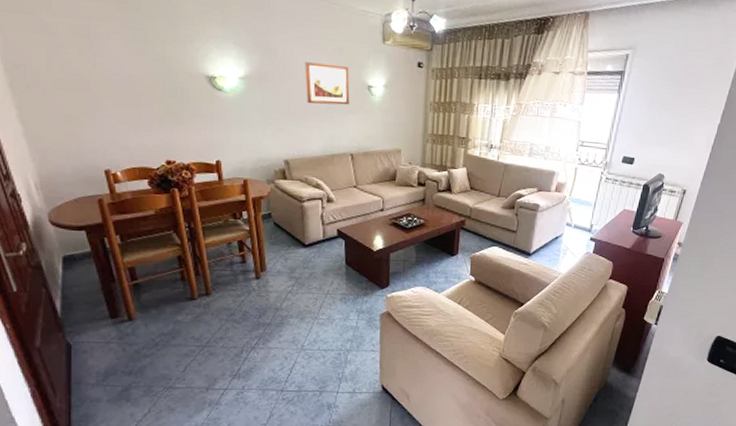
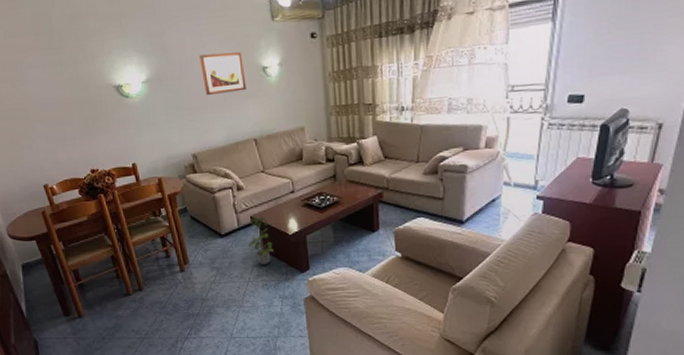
potted plant: none [332,228,356,278] -> present [248,214,273,265]

